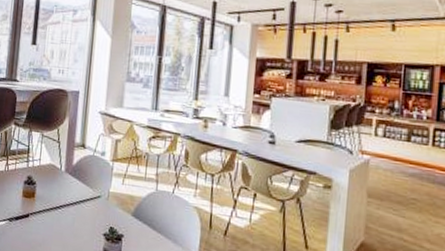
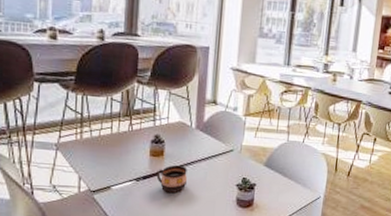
cup: none [27,207,56,237] -> present [156,165,187,193]

